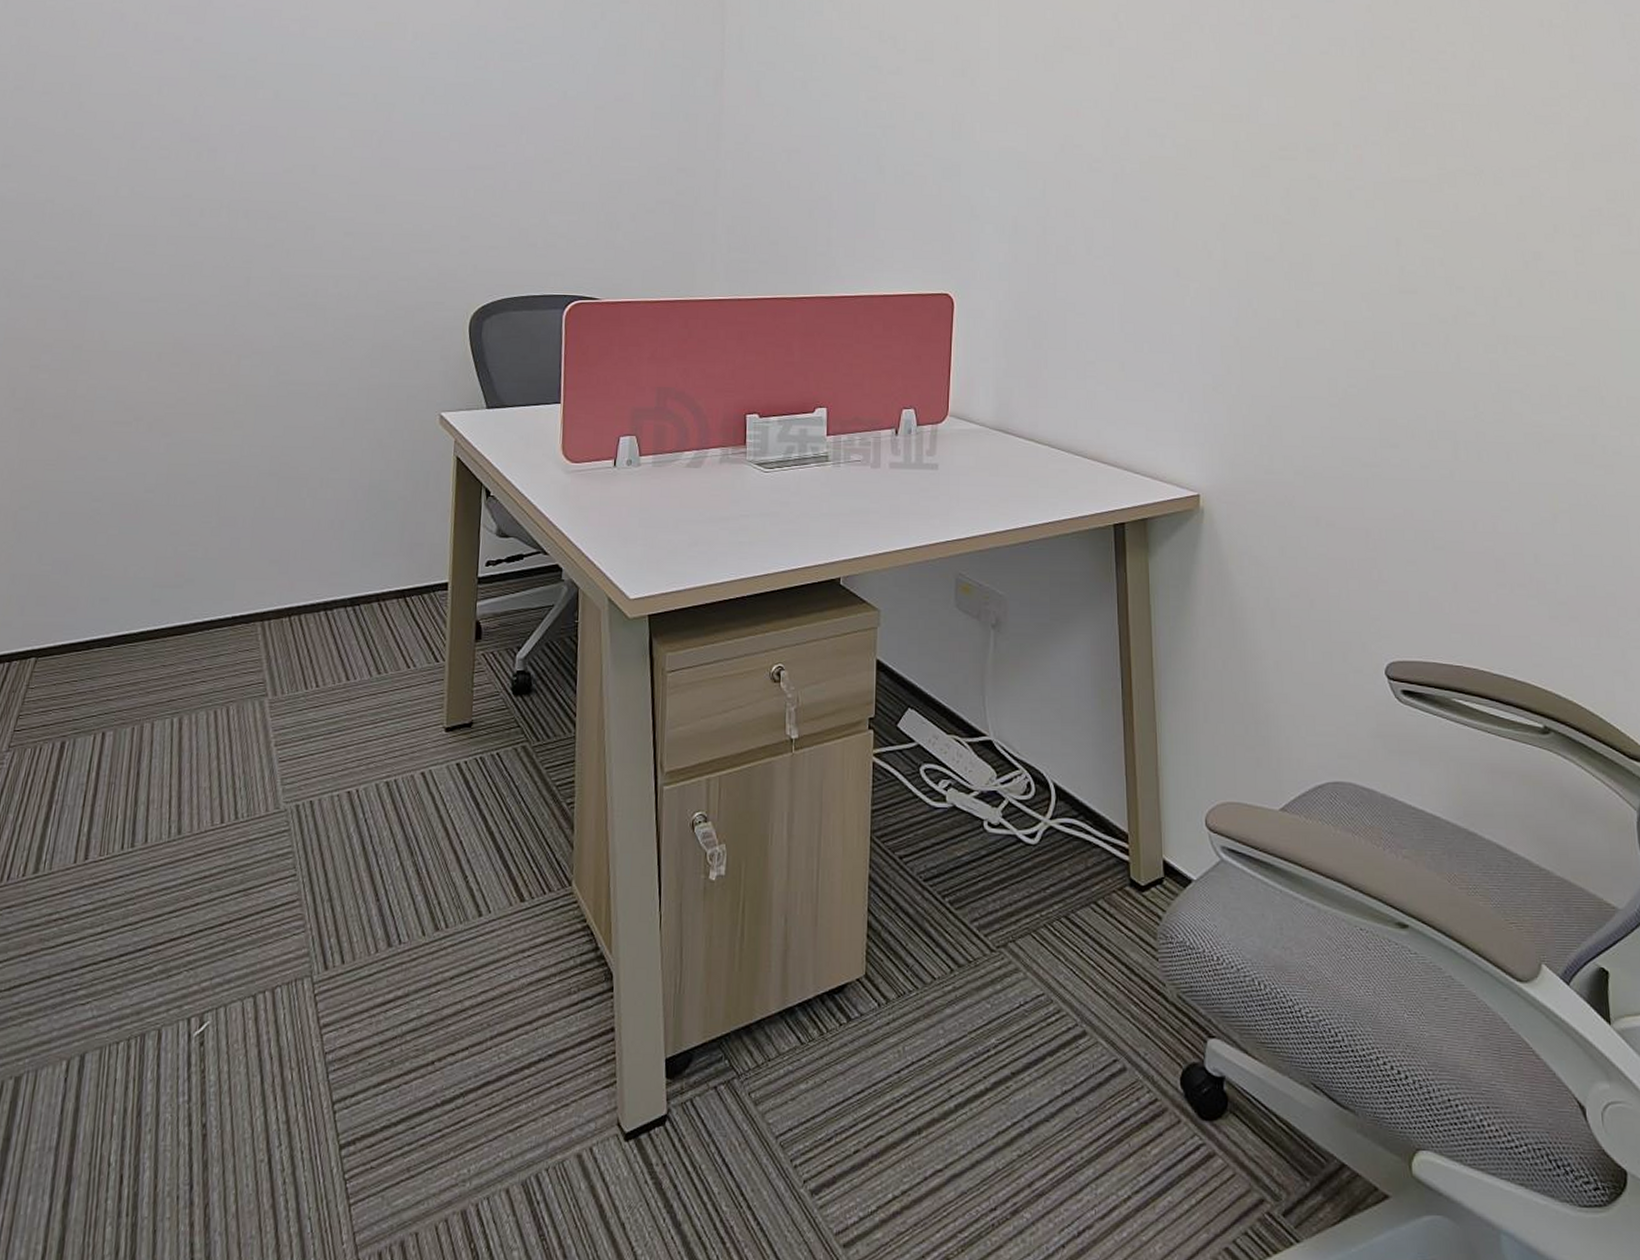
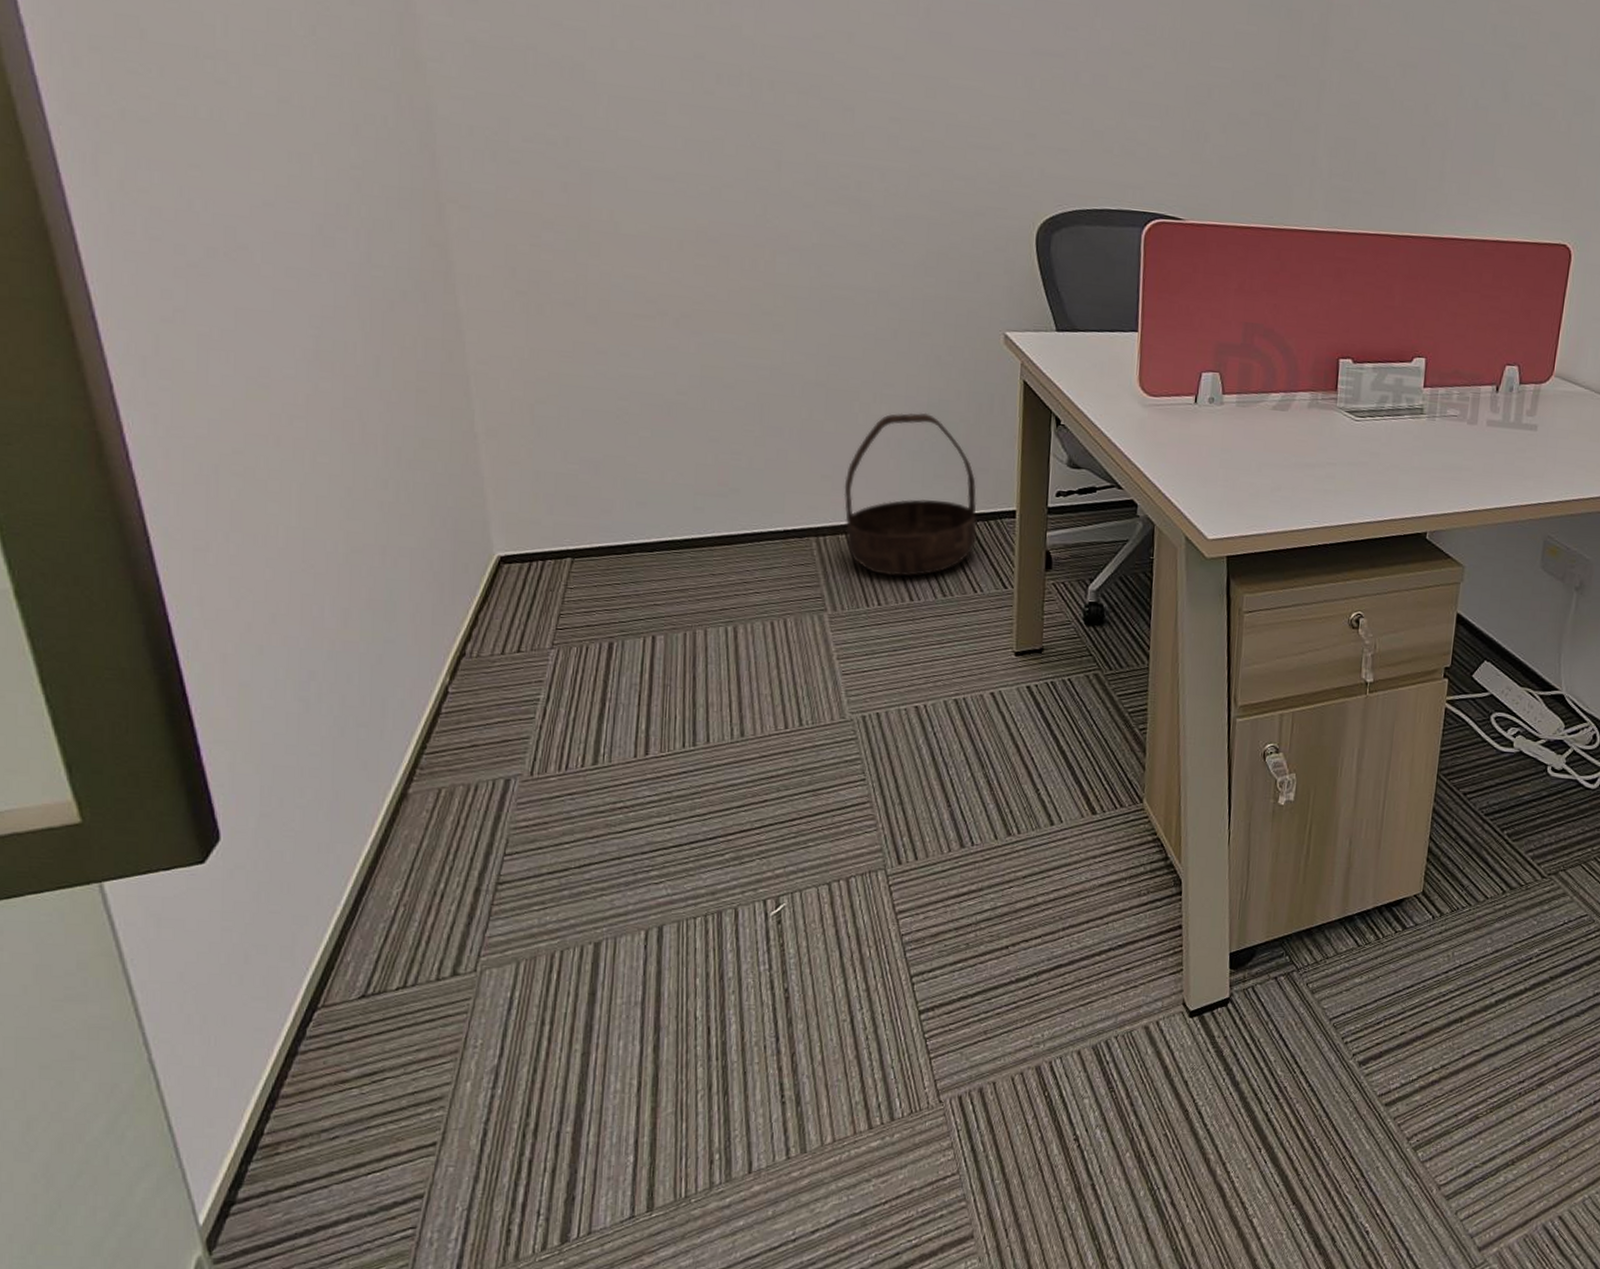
basket: none [289,493,412,657] -> present [844,412,977,577]

